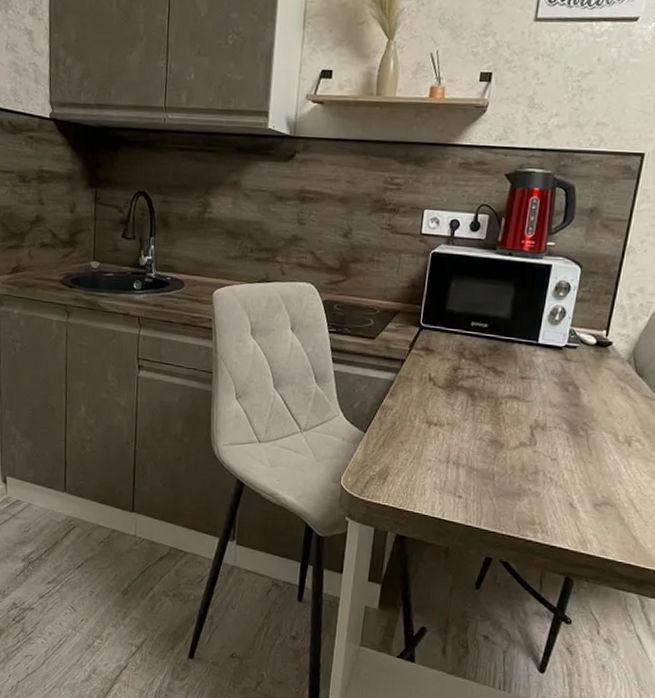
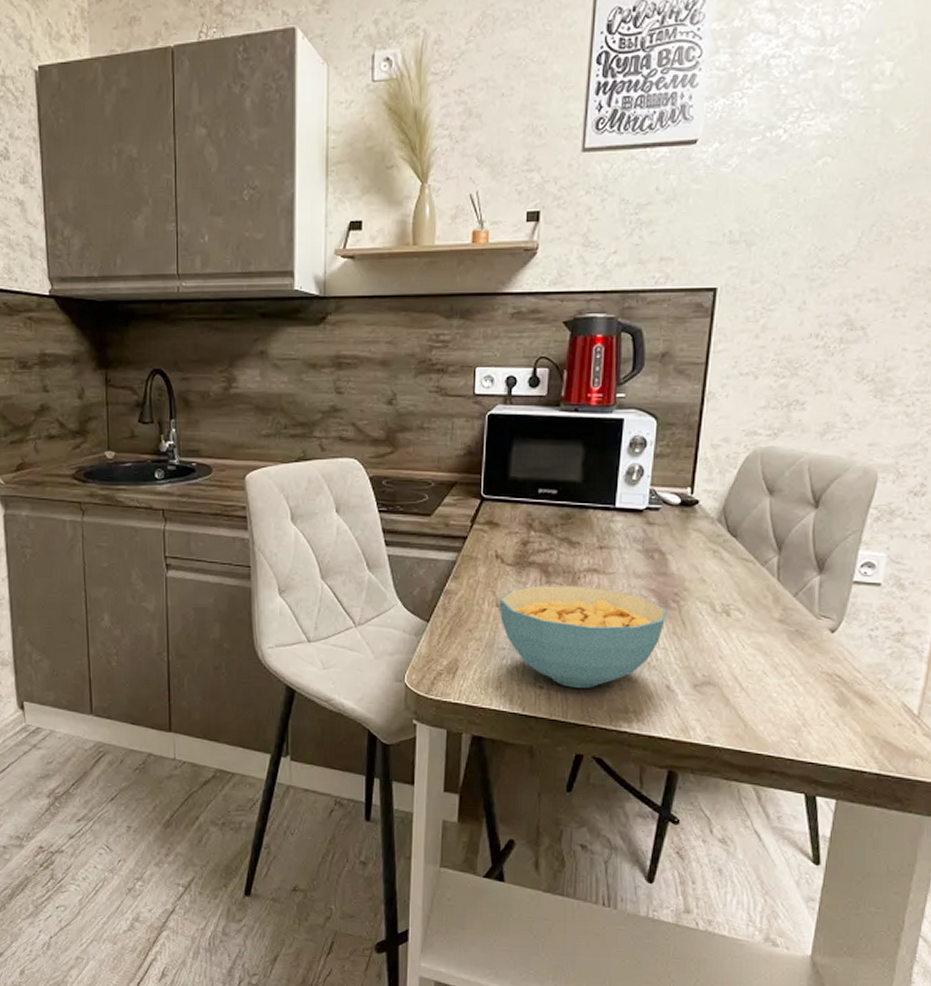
cereal bowl: none [429,407,576,501] -> present [499,585,667,688]

